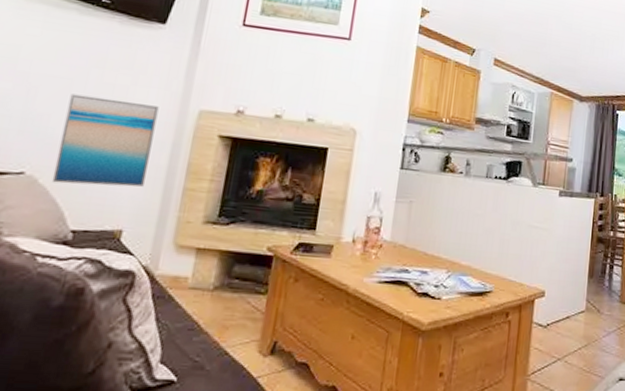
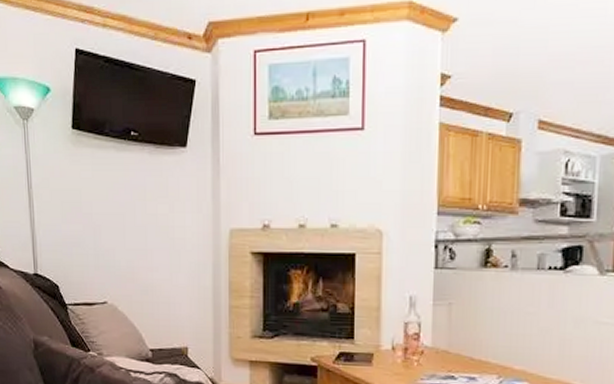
wall art: present [51,94,159,187] -> none [125,228,196,309]

